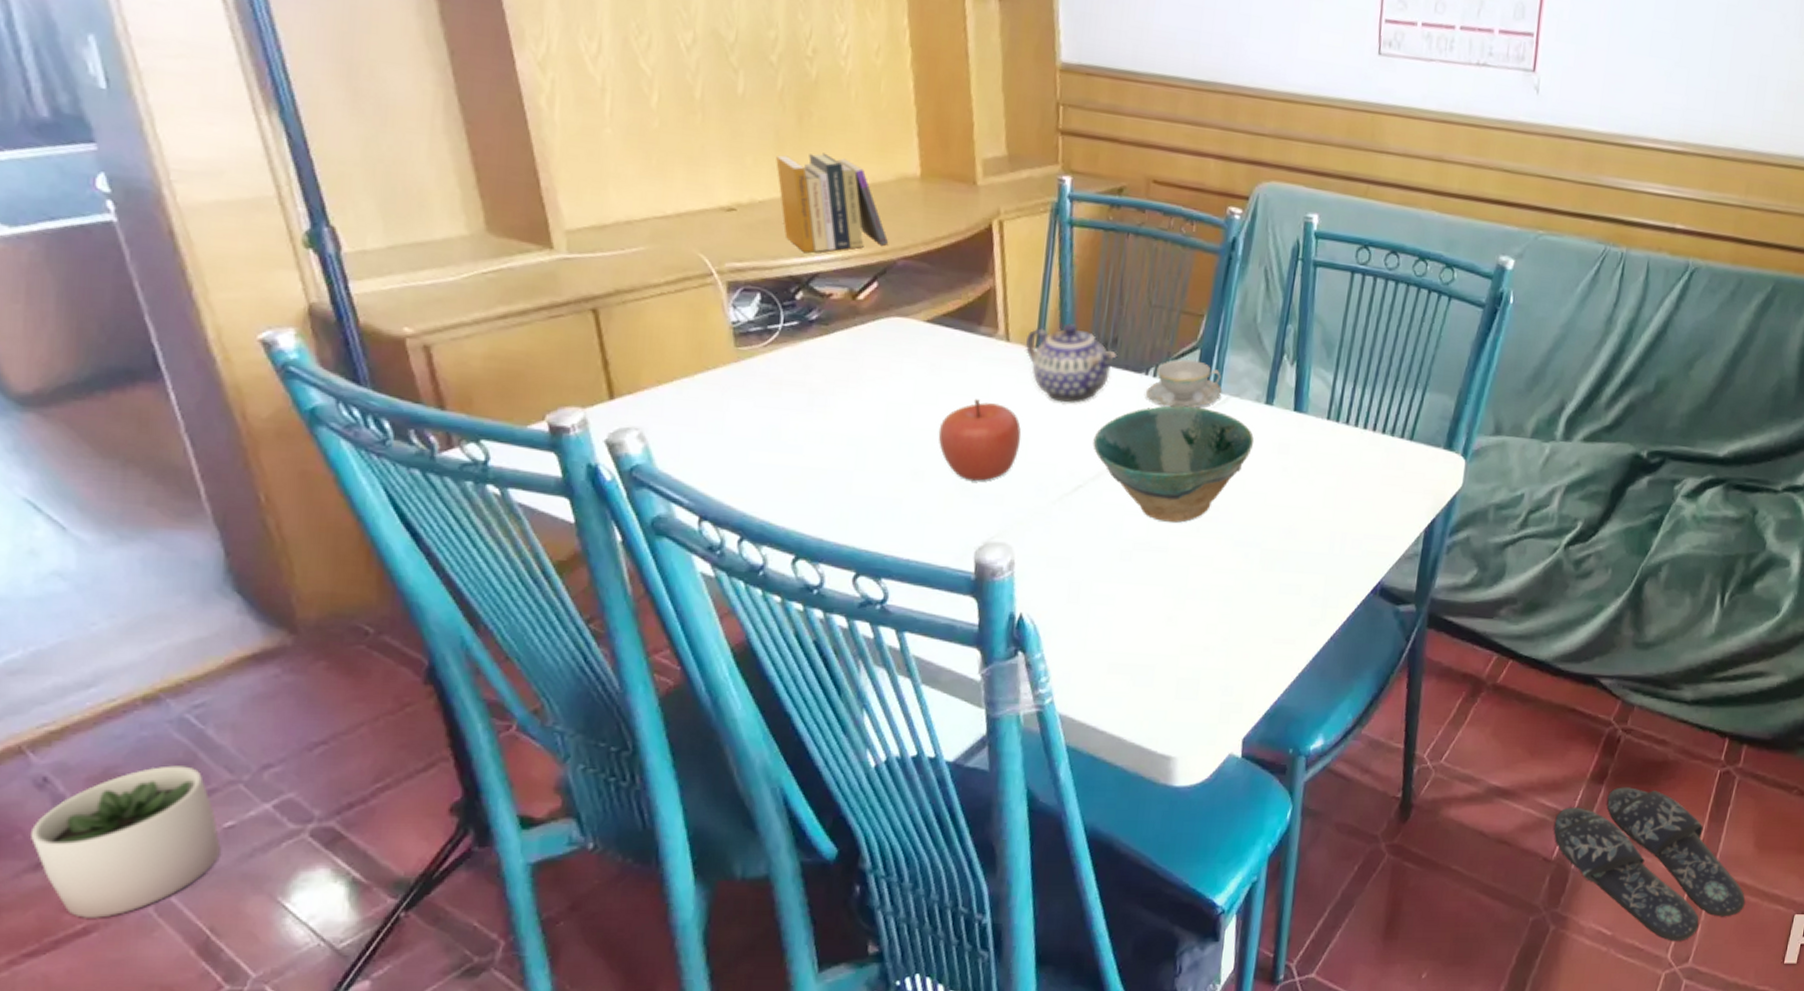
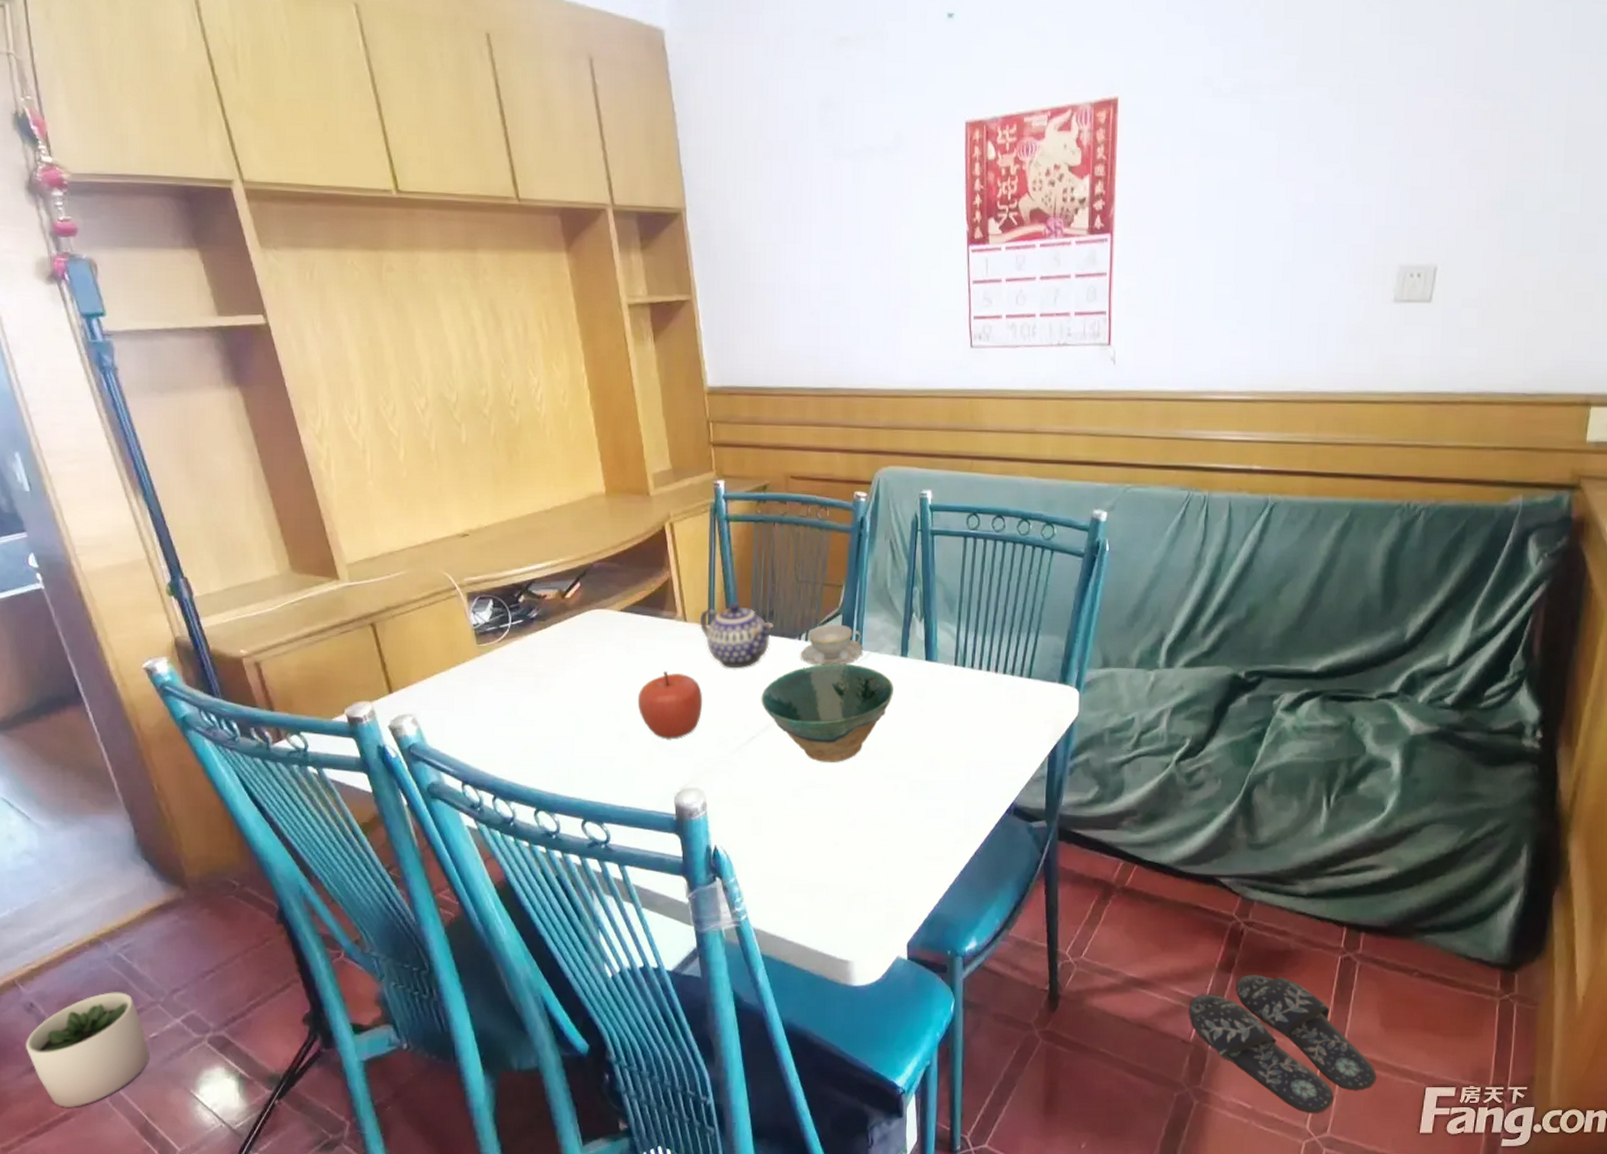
books: present [776,152,888,254] -> none [495,482,585,565]

